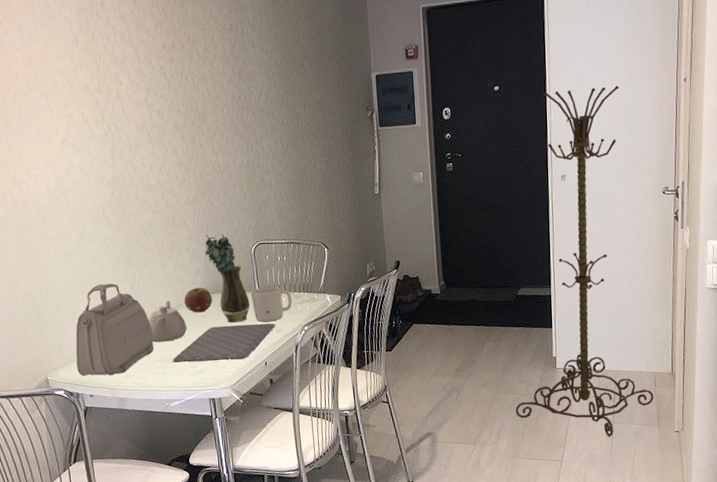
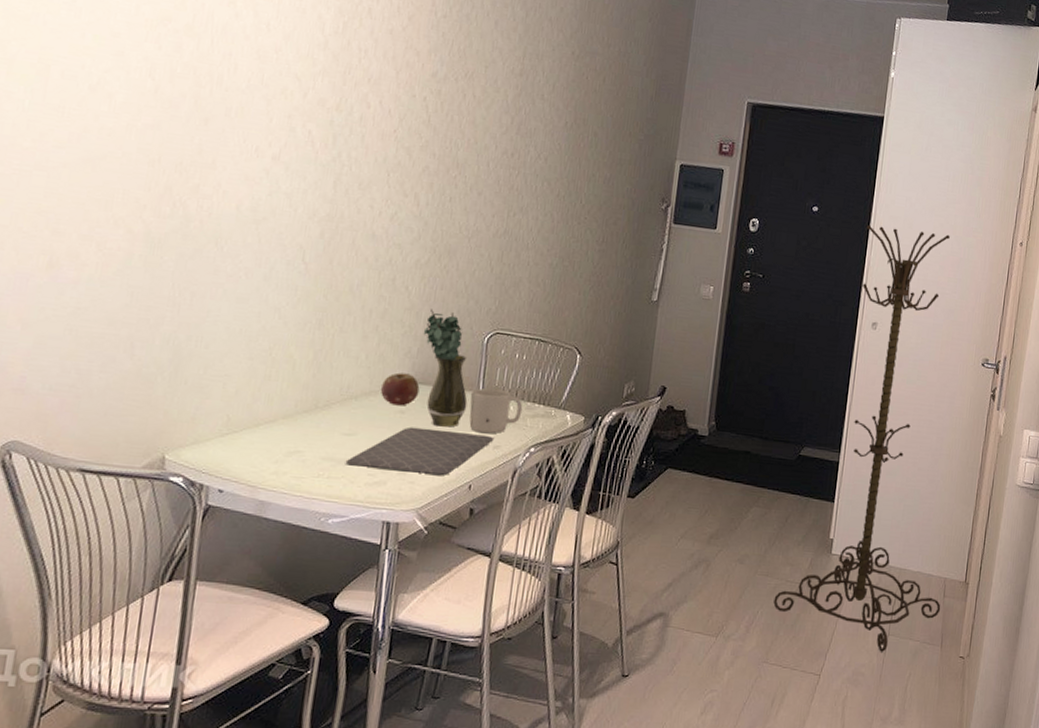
handbag: present [75,283,155,377] -> none [210,345,330,469]
teapot: present [148,300,188,343] -> none [325,382,377,436]

